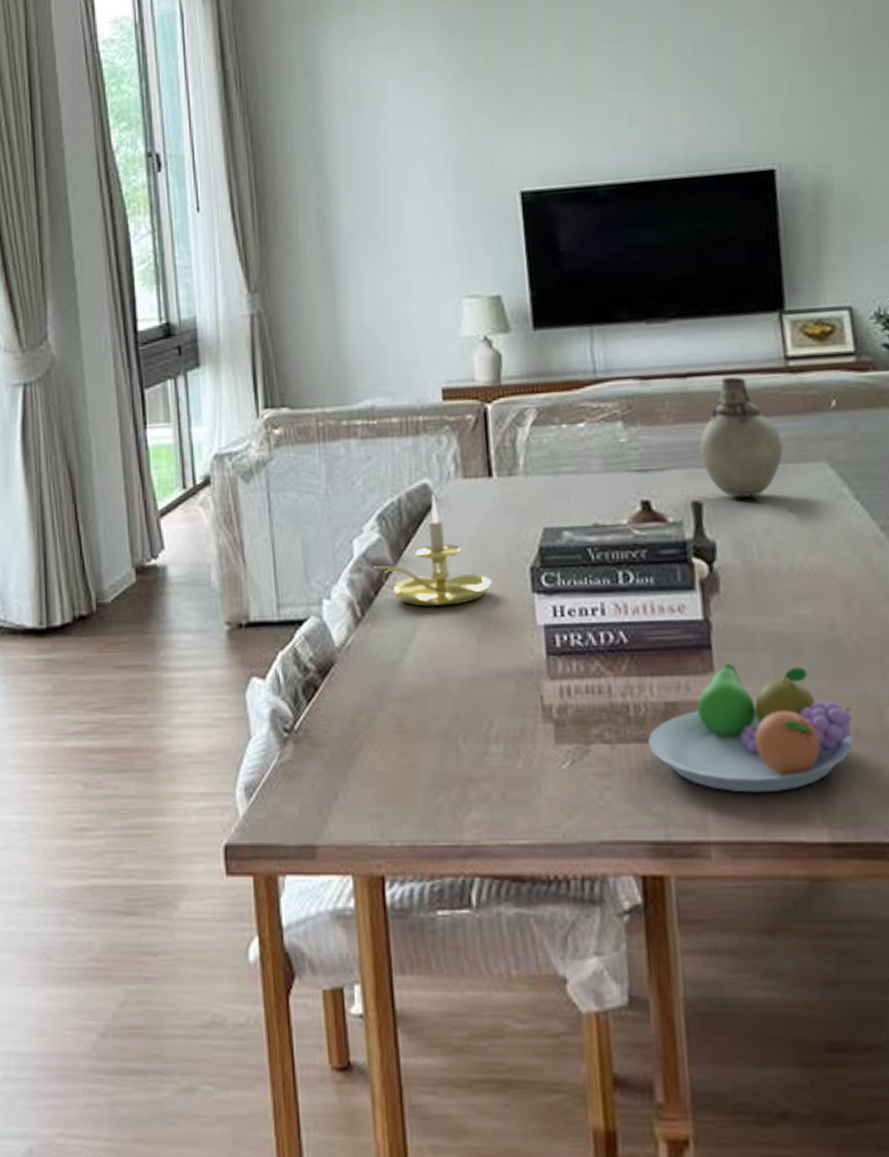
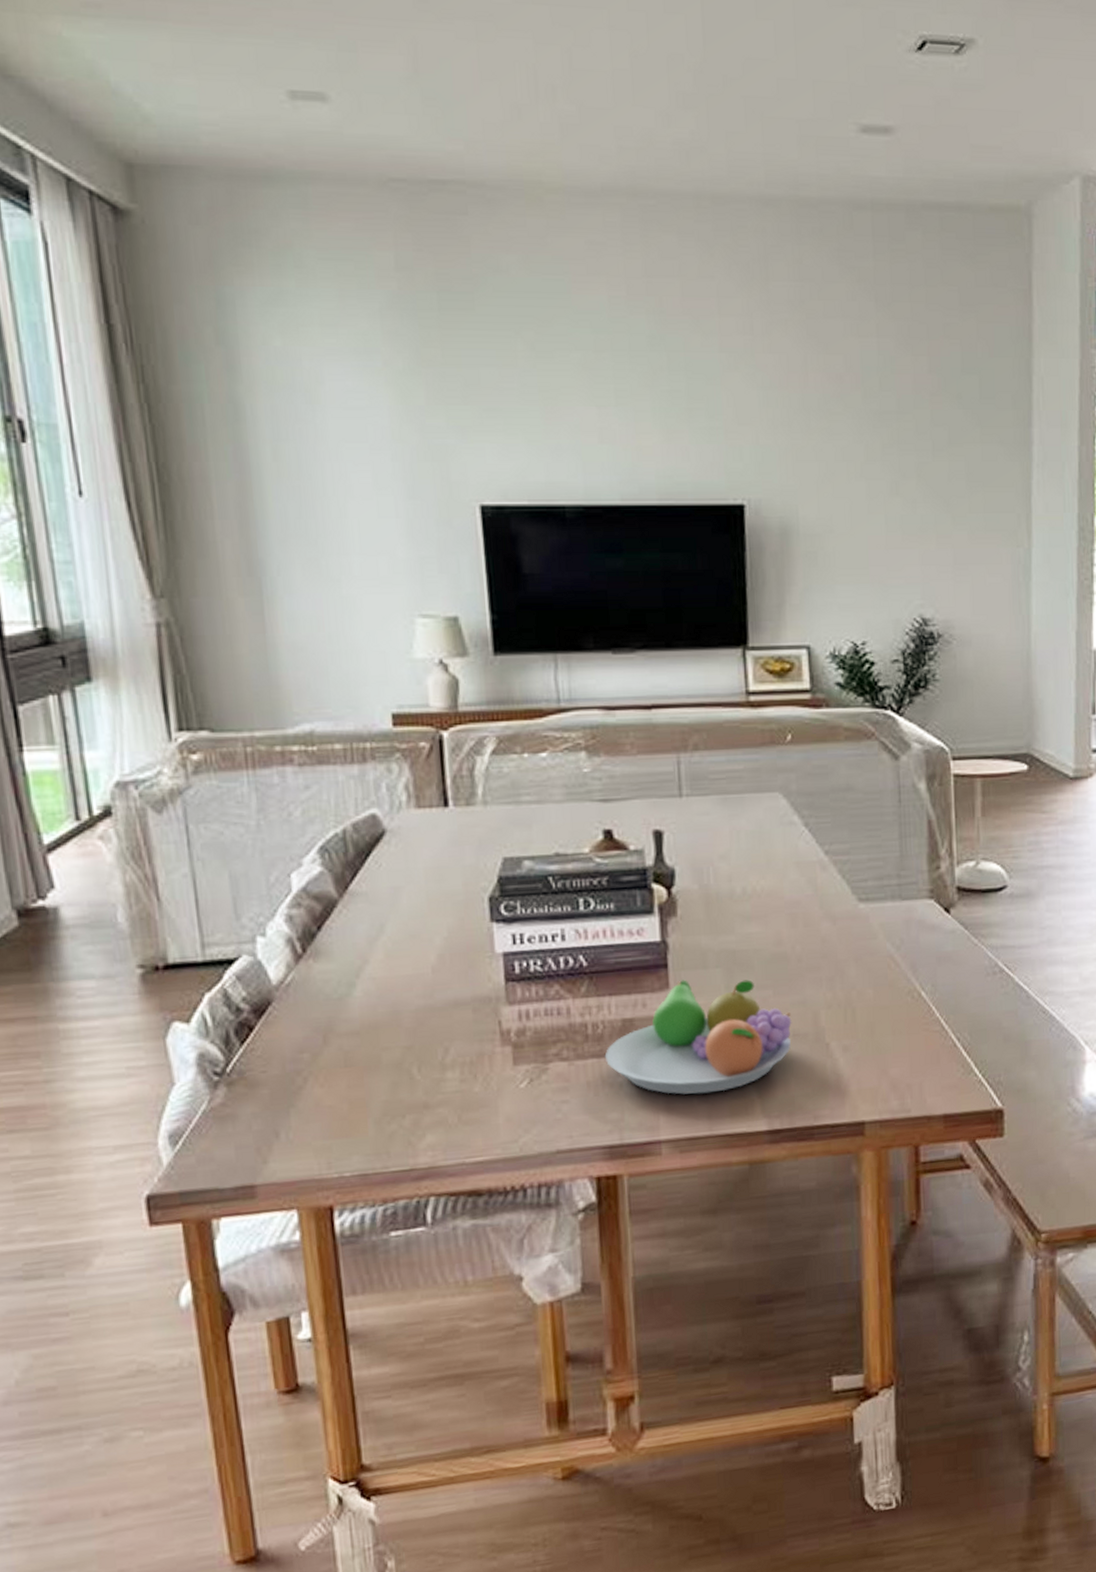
candle holder: present [373,494,492,607] -> none [315,824,448,940]
vase: present [700,377,783,498] -> none [662,710,741,826]

